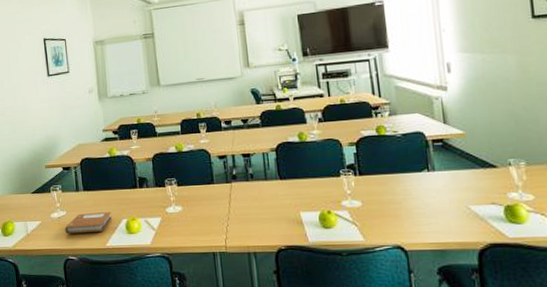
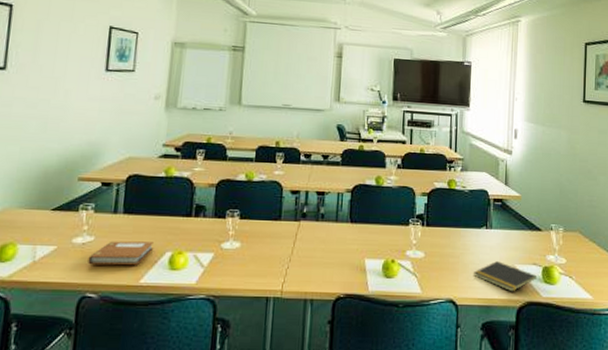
notepad: none [420,204,498,235] -> present [474,261,536,292]

